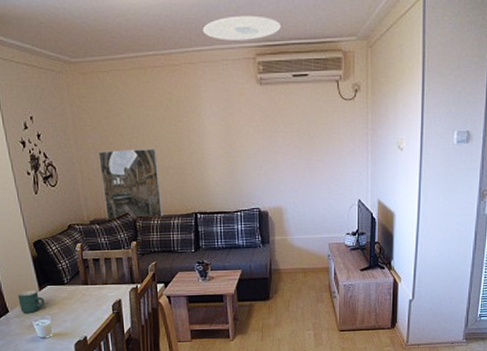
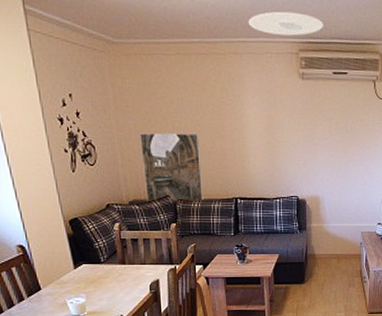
mug: present [17,290,45,313] -> none [51,268,80,291]

